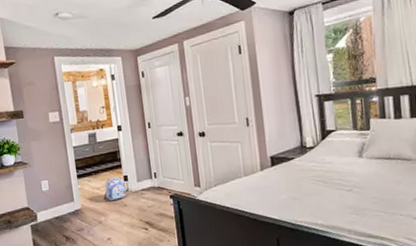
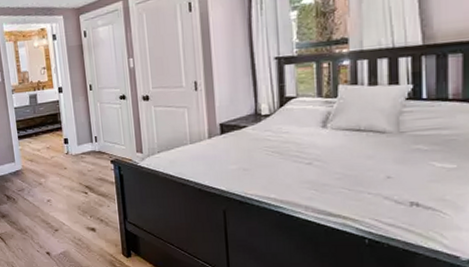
backpack: present [103,176,127,202] -> none [44,139,67,164]

